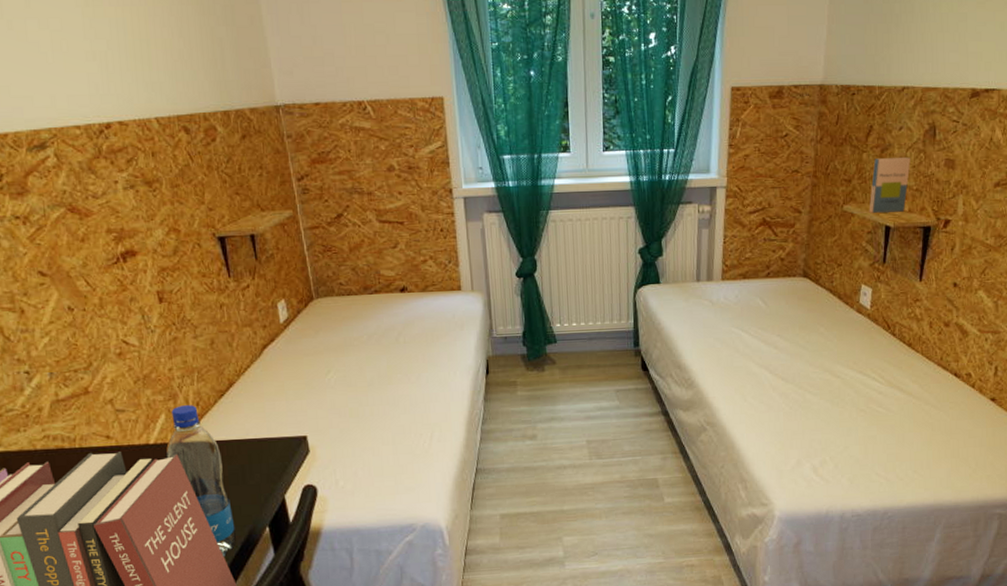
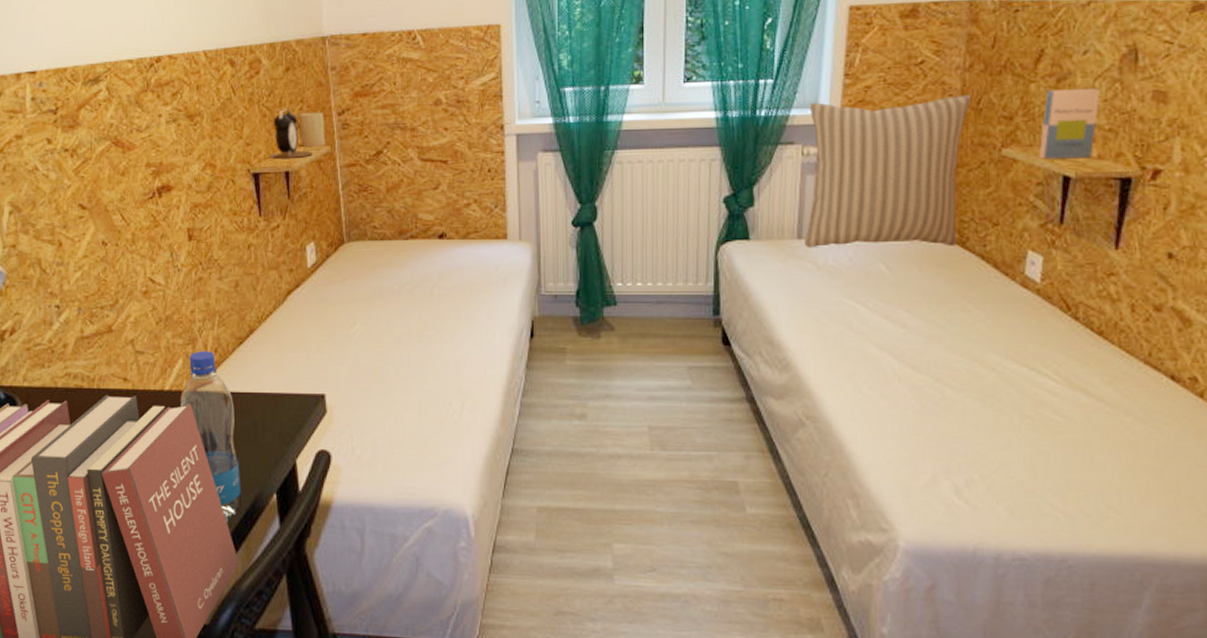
alarm clock: none [232,175,276,223] -> present [268,109,313,159]
candle: none [258,178,288,212] -> present [298,112,326,148]
pillow: none [702,162,821,288] -> present [805,94,971,247]

